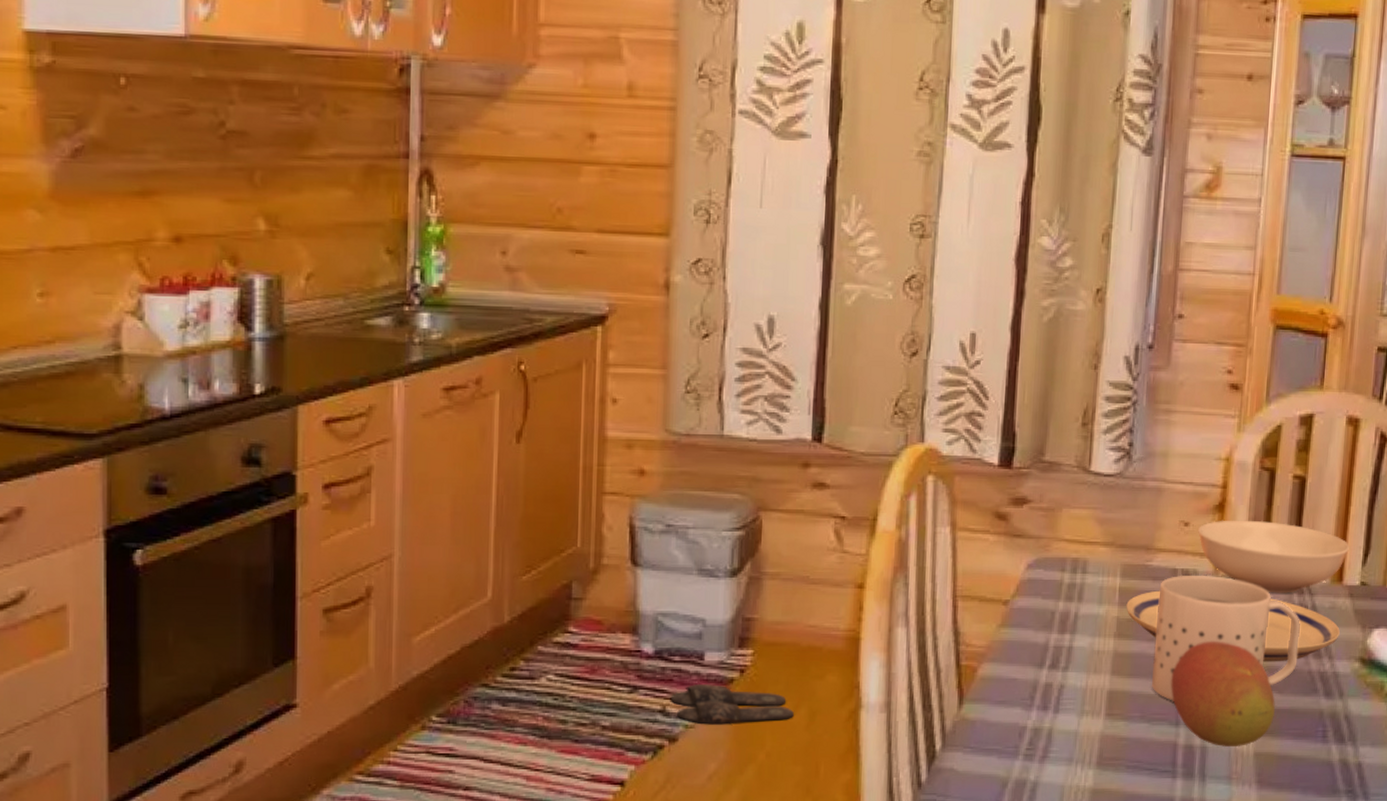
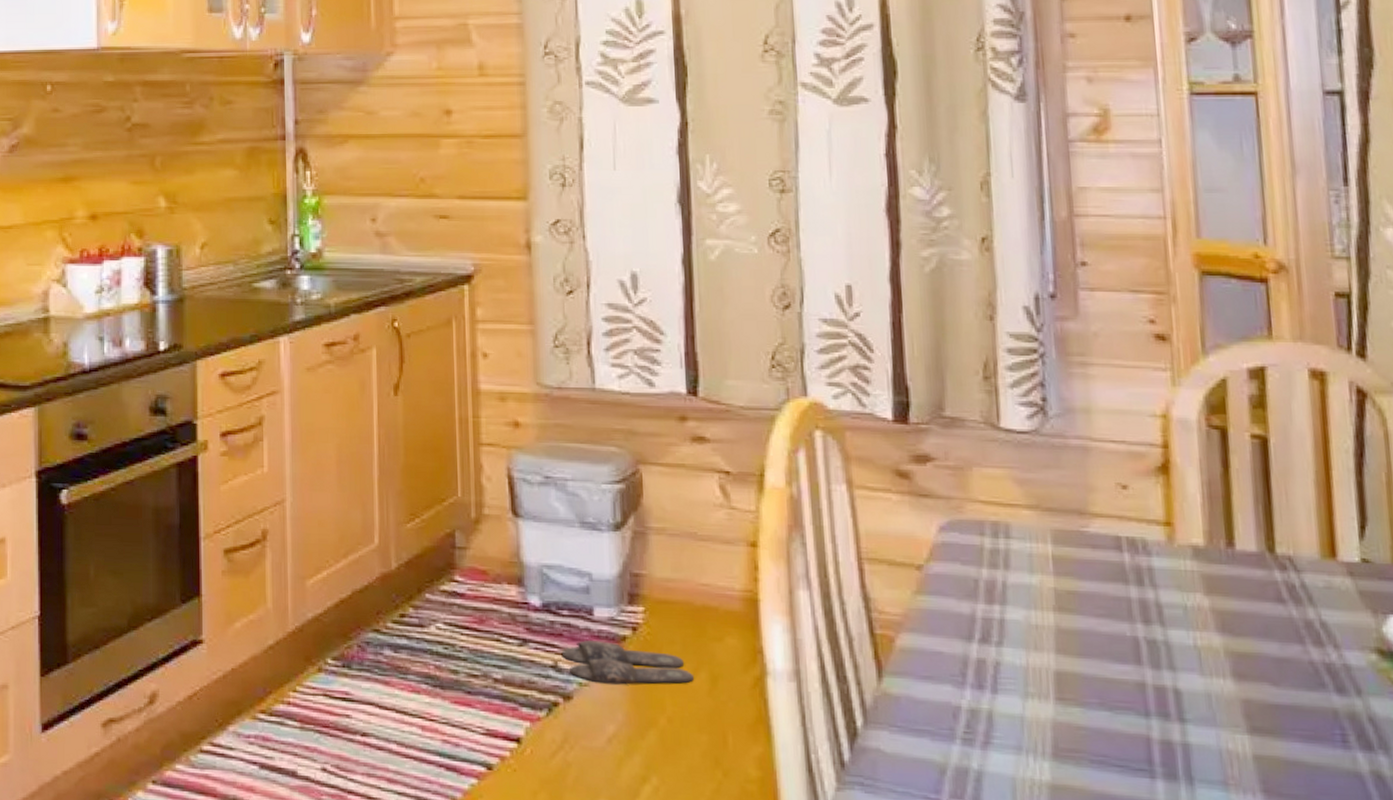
plate: present [1126,590,1340,662] -> none [1063,560,1344,649]
mug: present [1151,574,1300,701] -> none [1101,543,1293,688]
fruit: present [1171,642,1276,748] -> none [1131,621,1273,748]
bowl: present [1198,520,1350,593] -> none [1140,483,1340,569]

